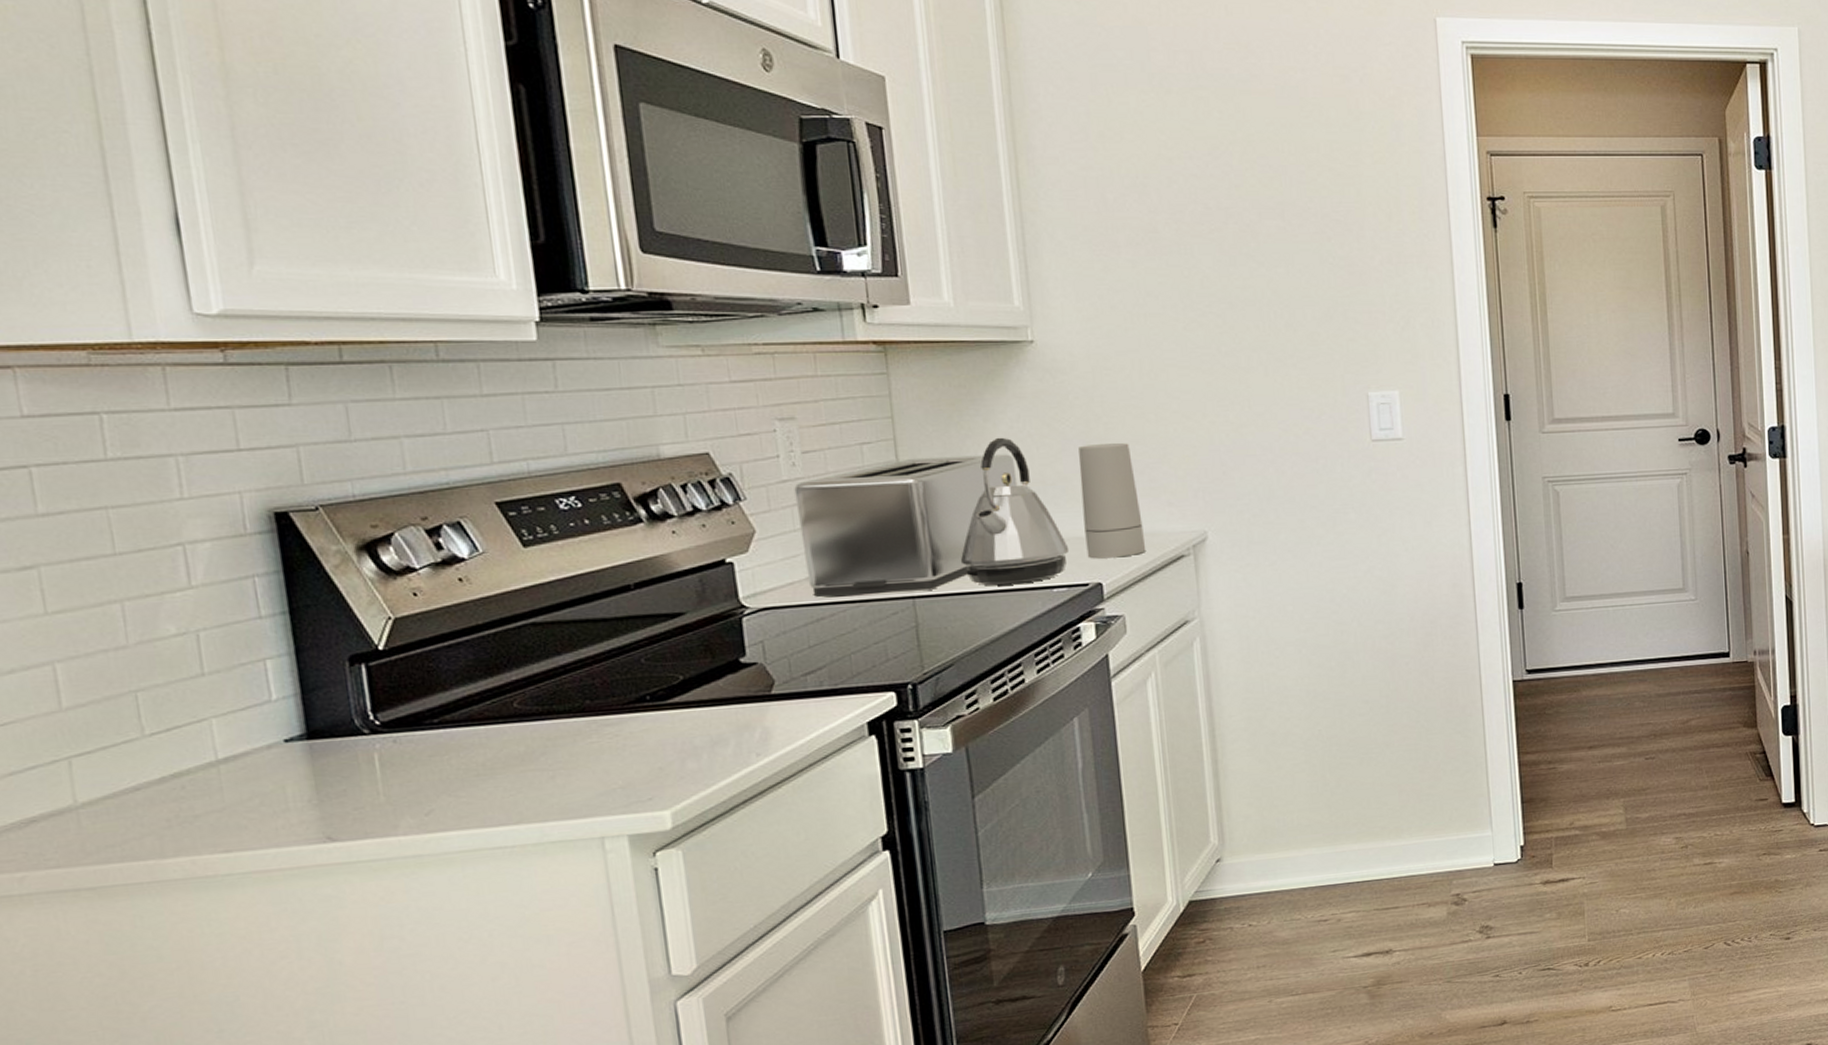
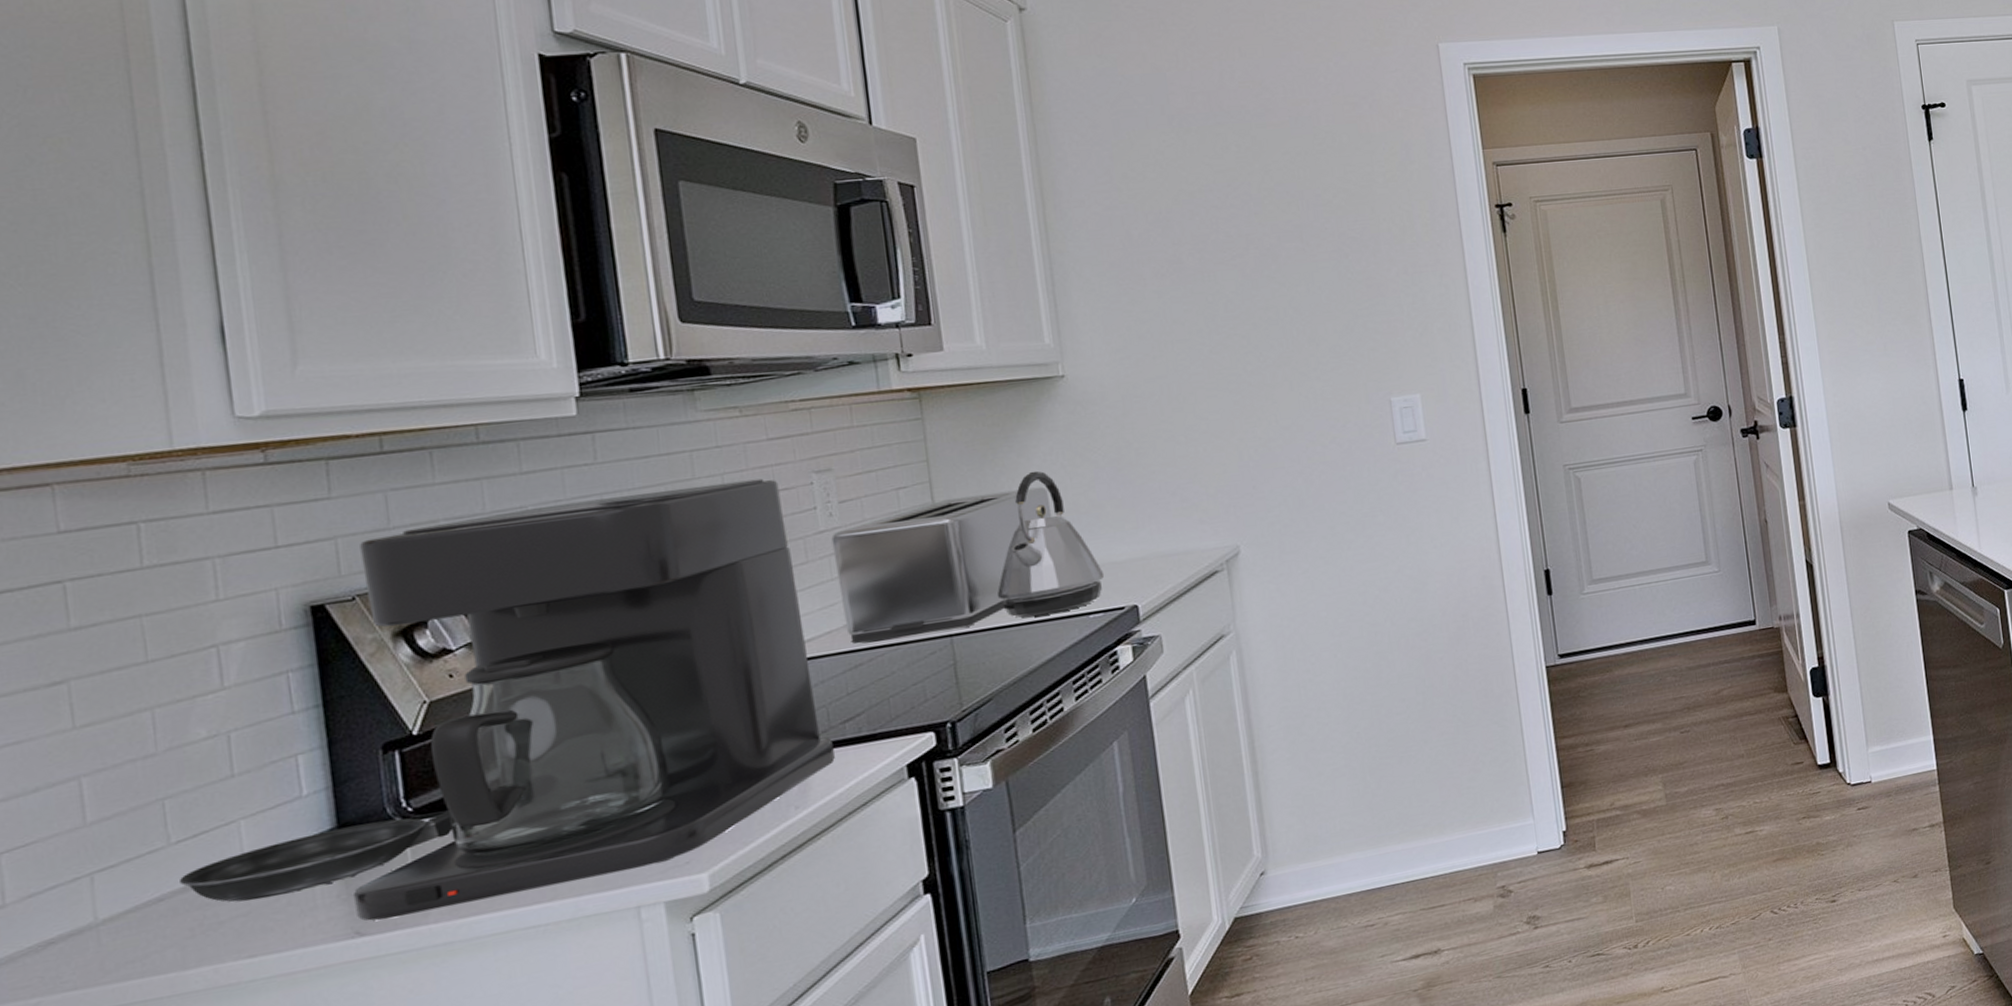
frying pan: none [154,727,420,798] -> present [178,810,453,903]
coffee maker: none [322,421,796,828] -> present [352,478,835,921]
canister: present [1078,442,1145,559] -> none [1111,466,1179,582]

